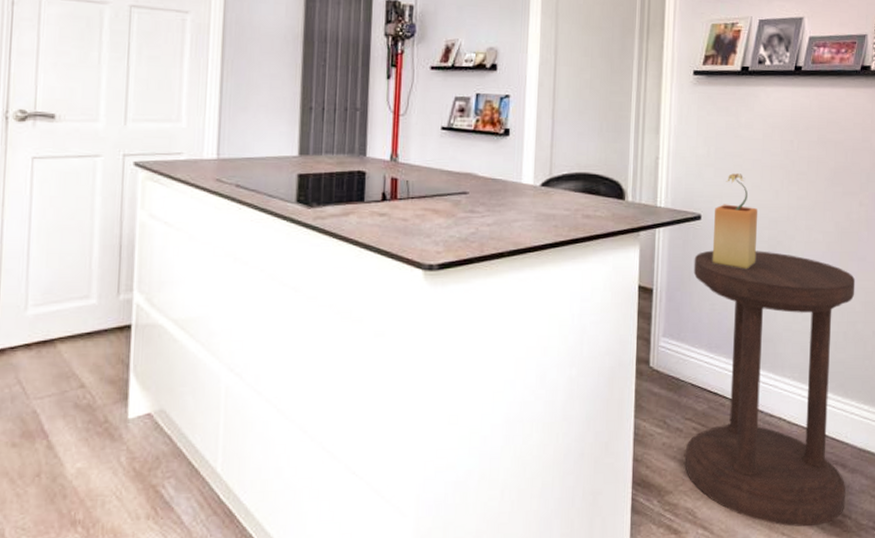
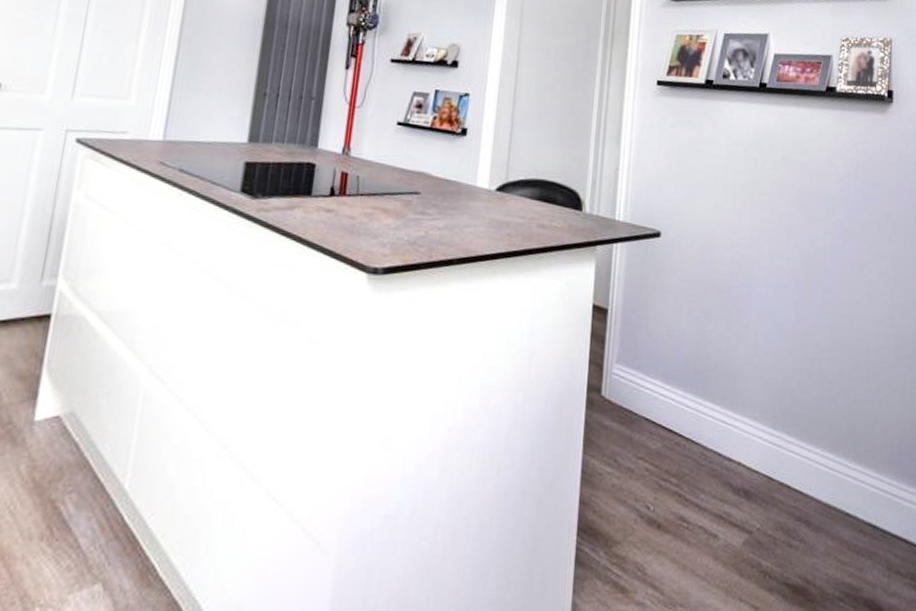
side table: present [684,250,856,527] -> none [635,270,821,593]
potted plant: present [712,173,758,270] -> none [670,190,720,294]

